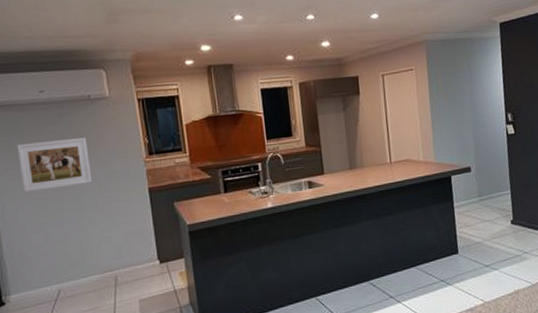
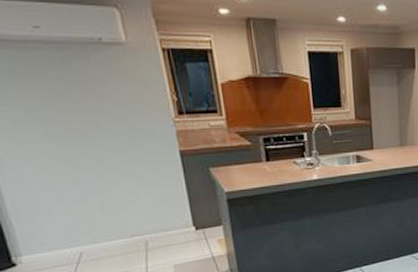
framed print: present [16,137,93,192] -> none [10,88,112,145]

